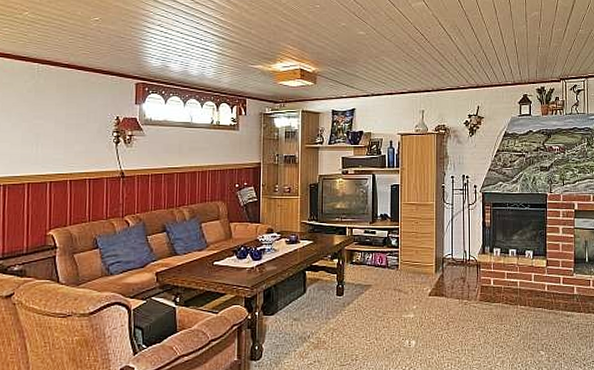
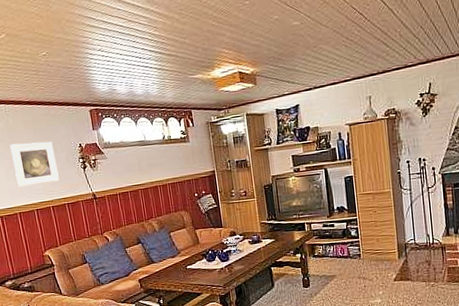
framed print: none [33,107,86,154] -> present [9,141,60,187]

